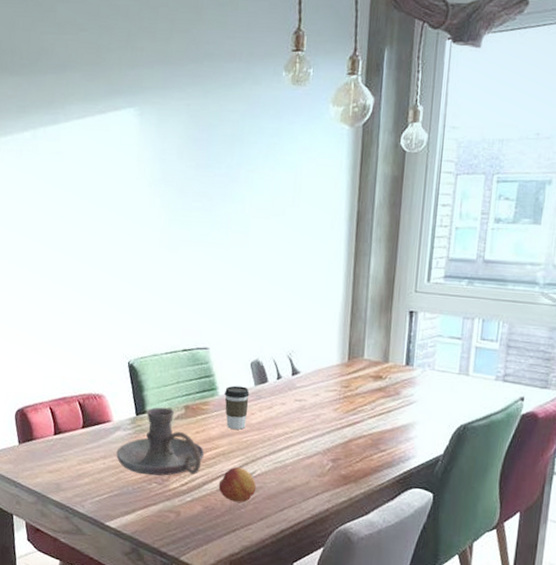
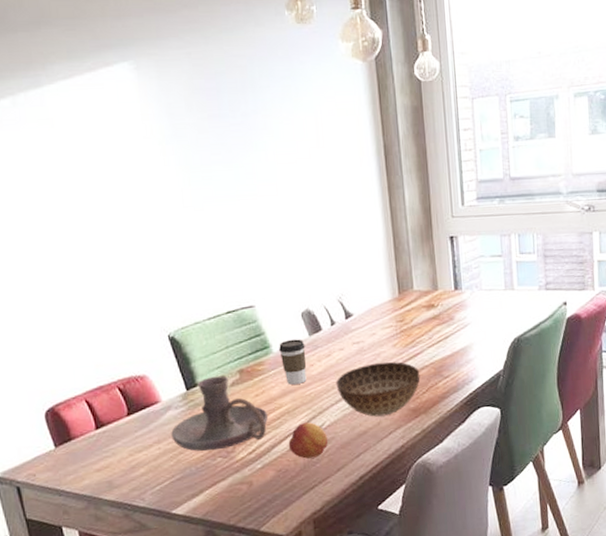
bowl: none [272,423,357,477] -> present [335,361,421,417]

